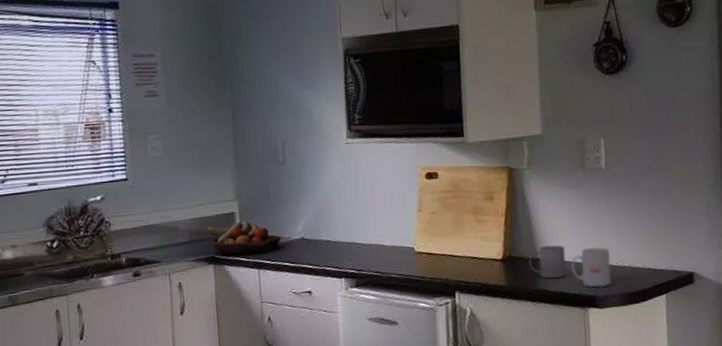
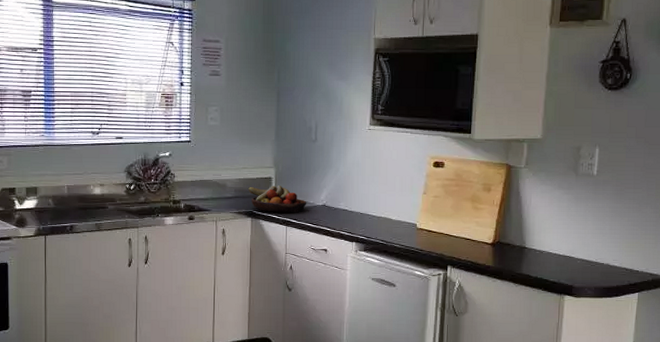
mug: present [529,245,566,279] -> none [516,237,550,266]
mug: present [570,246,611,288] -> none [553,243,591,280]

